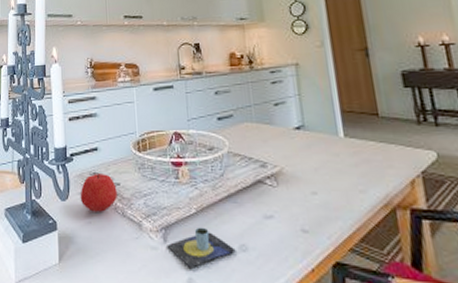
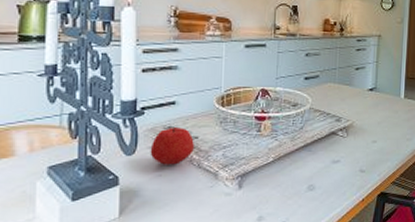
mug: present [167,227,236,268] -> none [241,173,304,208]

